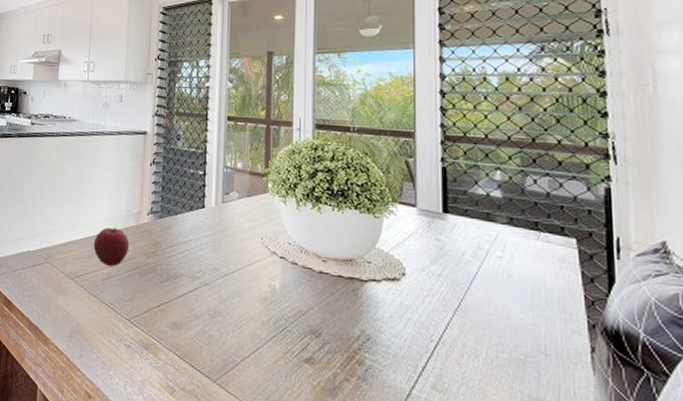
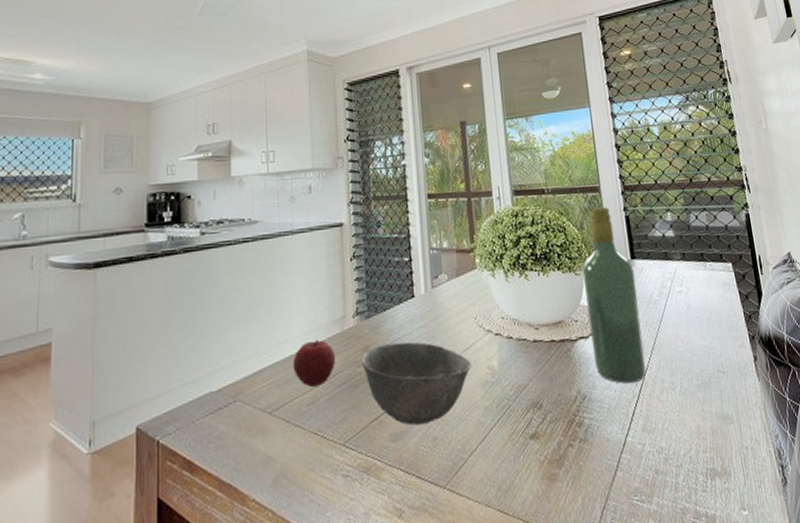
bowl: none [150,243,253,322] -> present [360,342,471,426]
wine bottle: none [382,153,446,338] -> present [582,207,646,384]

